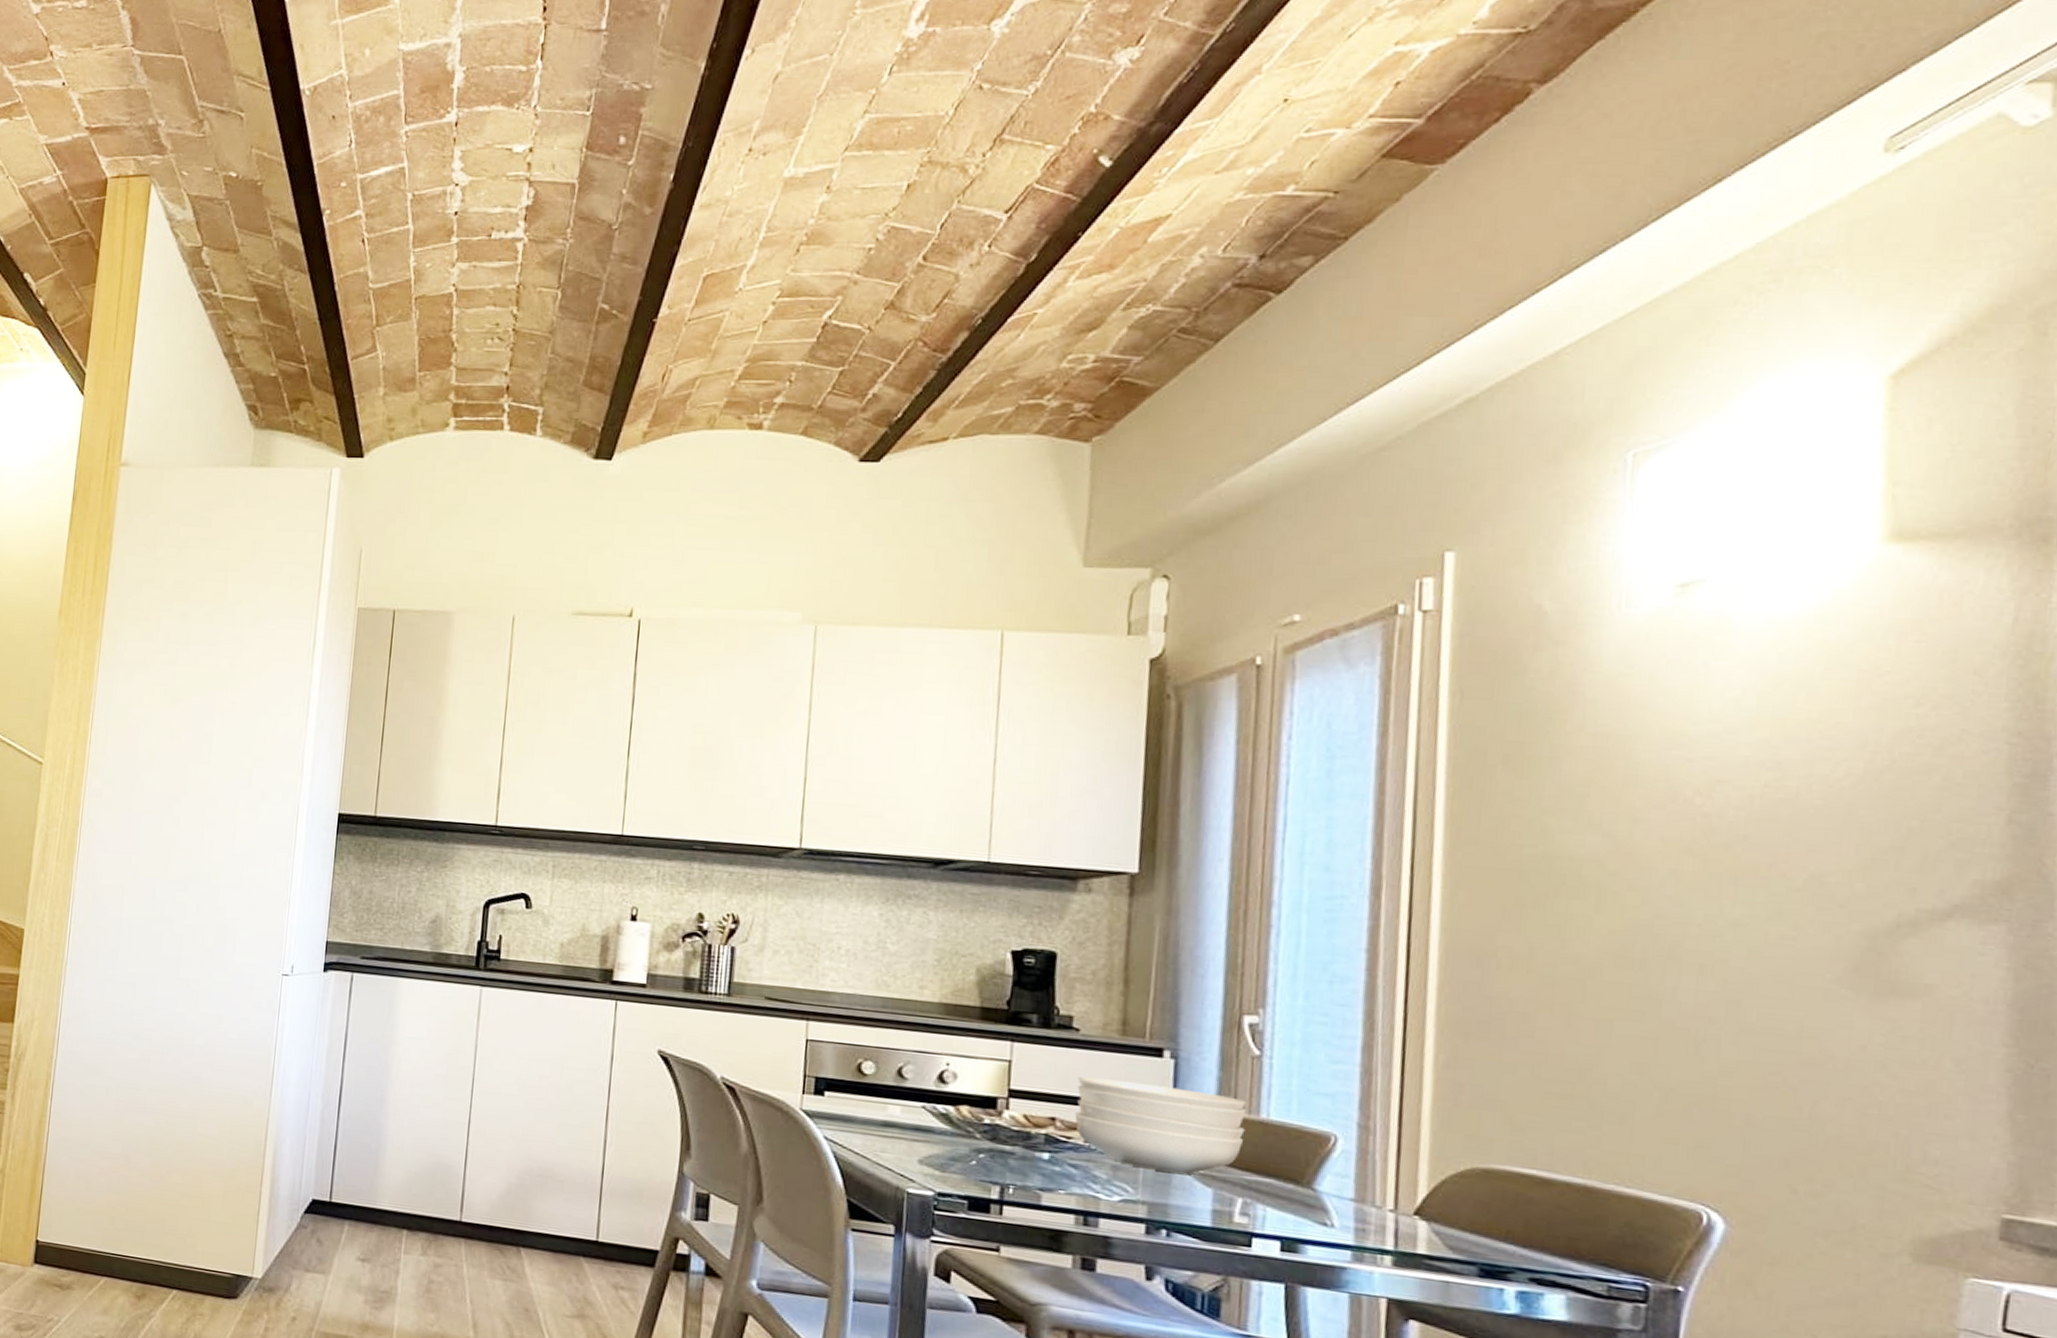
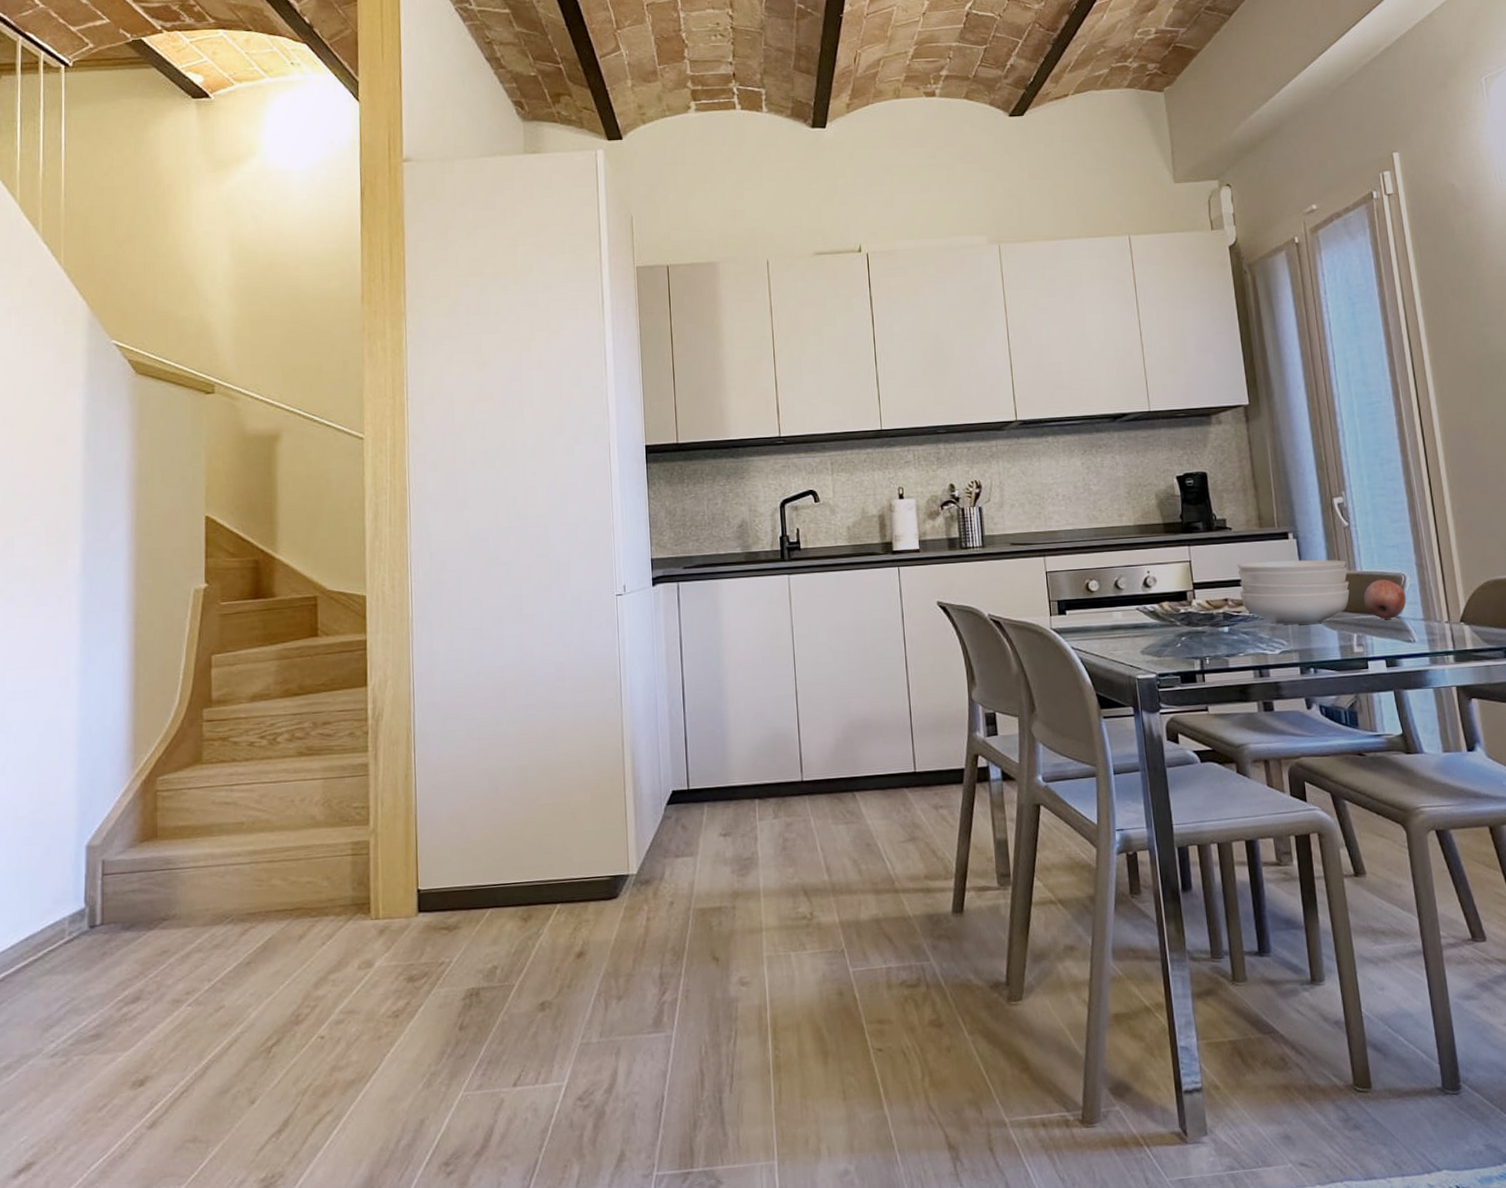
fruit: none [1263,1134,1332,1190] -> present [1364,579,1406,619]

